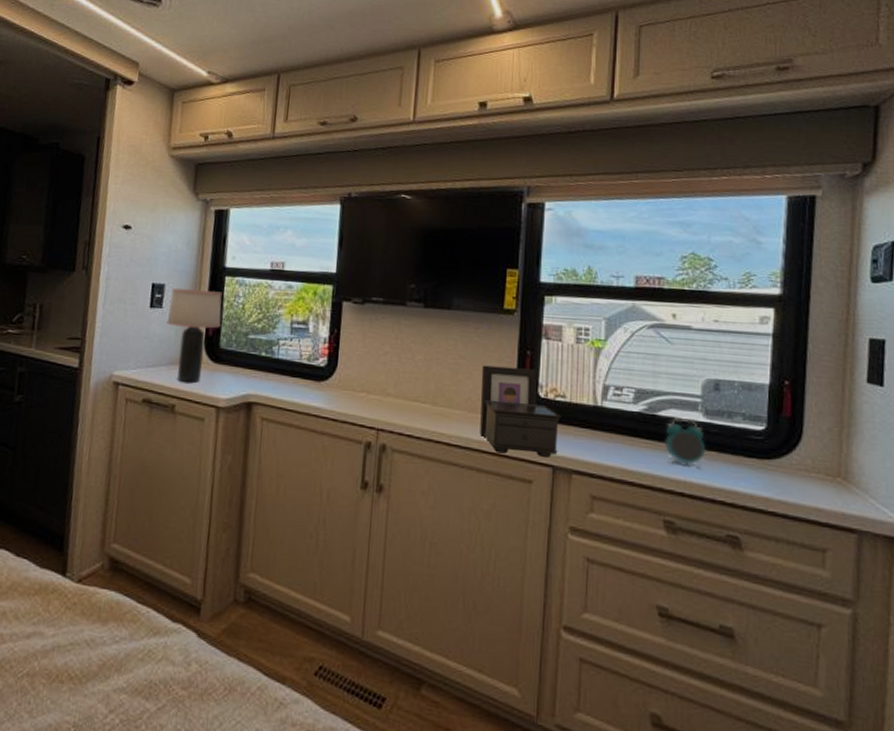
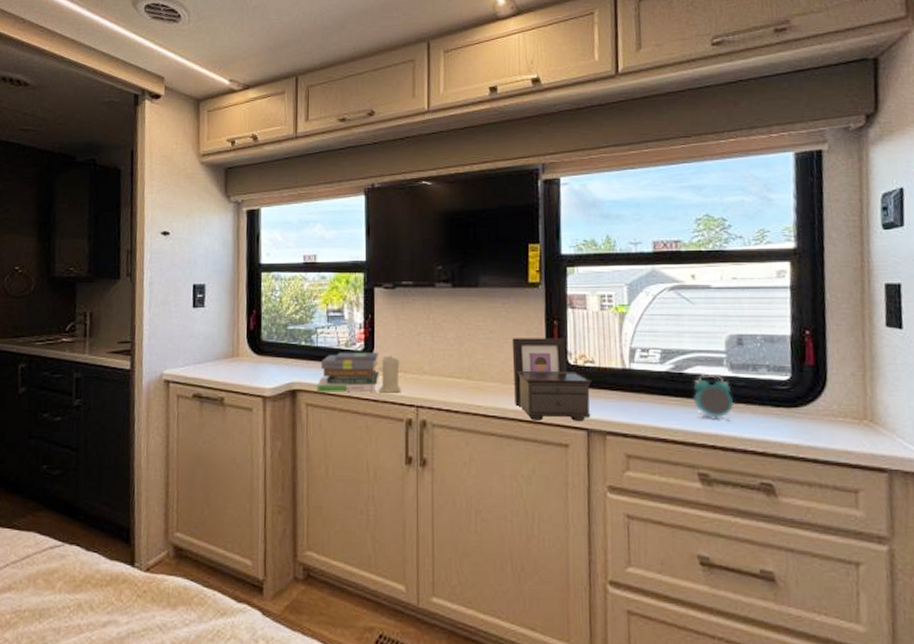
table lamp: present [166,288,223,383] -> none [209,286,262,376]
books: none [274,366,341,411] -> present [317,352,379,393]
candle: none [338,373,364,415] -> present [378,355,401,394]

